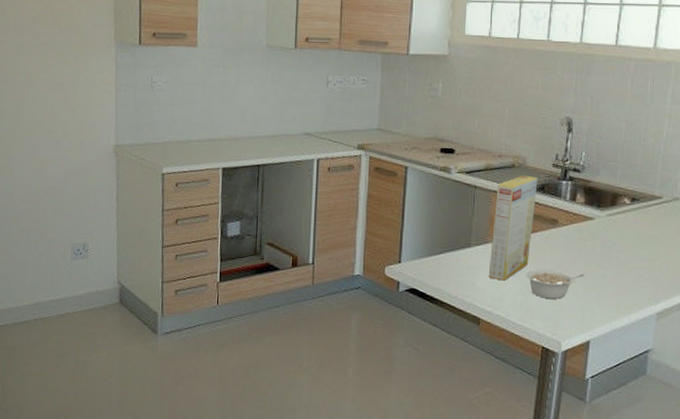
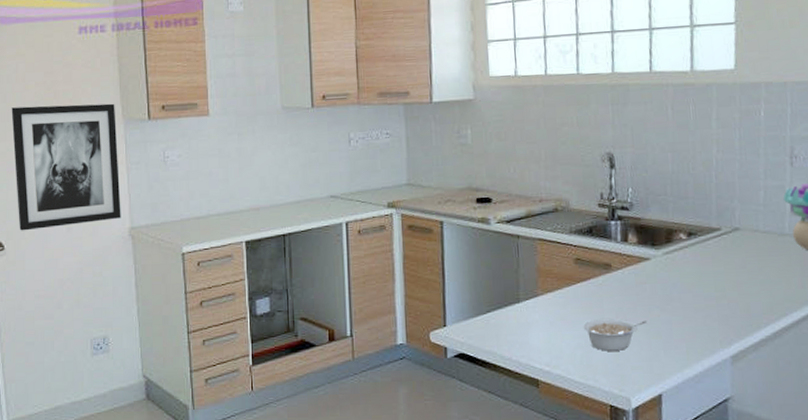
wall art: none [8,21,109,139] -> present [11,103,121,231]
cereal box: present [488,175,538,281] -> none [541,218,585,336]

